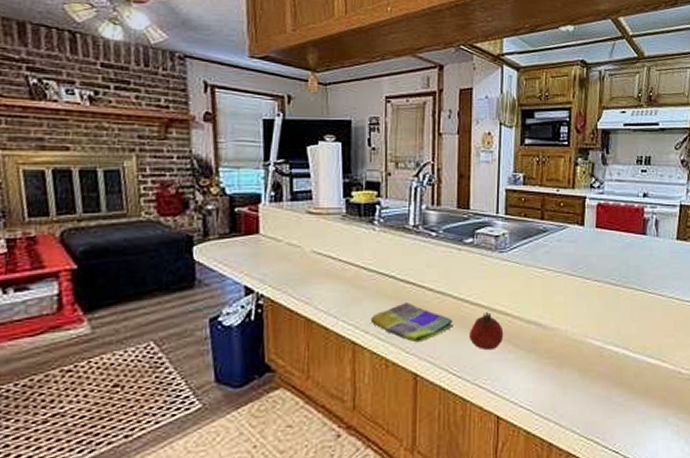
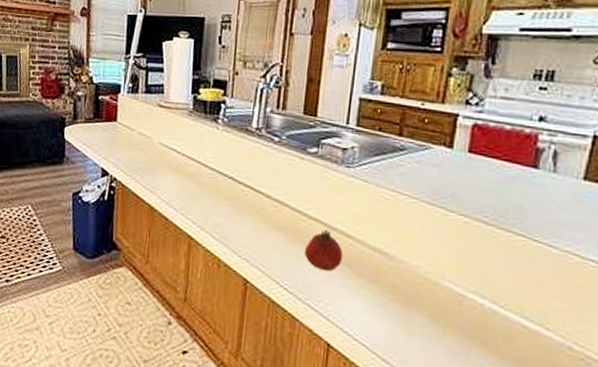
dish towel: present [370,302,453,343] -> none [206,205,289,249]

